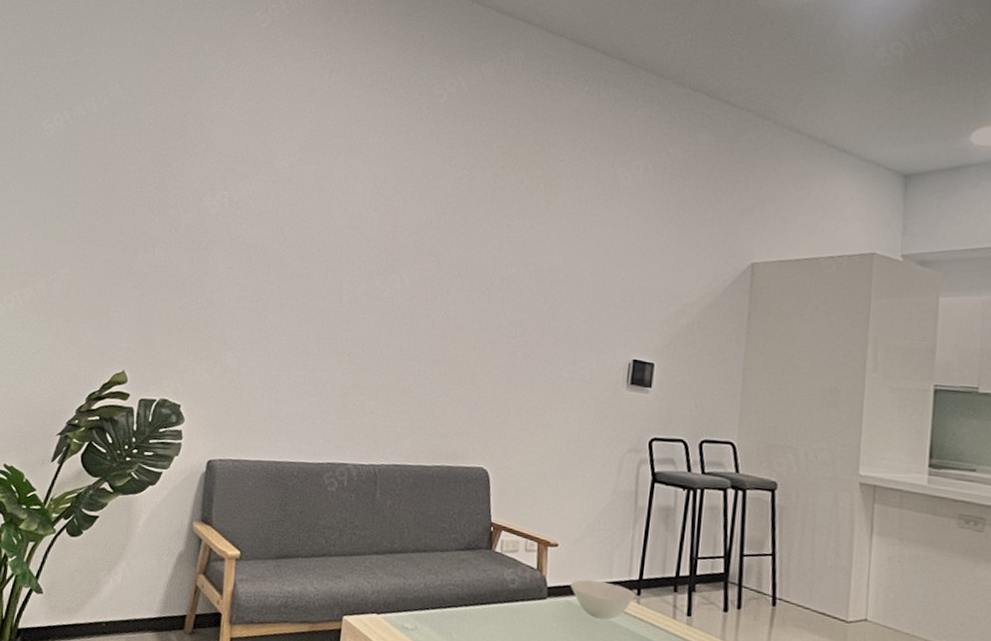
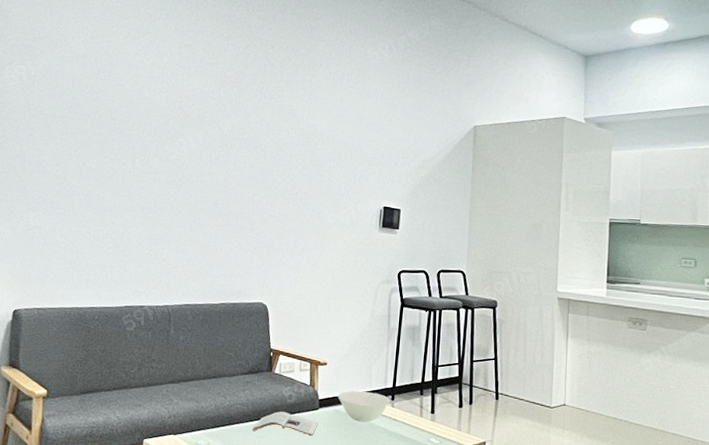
magazine: none [467,597,546,630] -> present [252,411,318,436]

